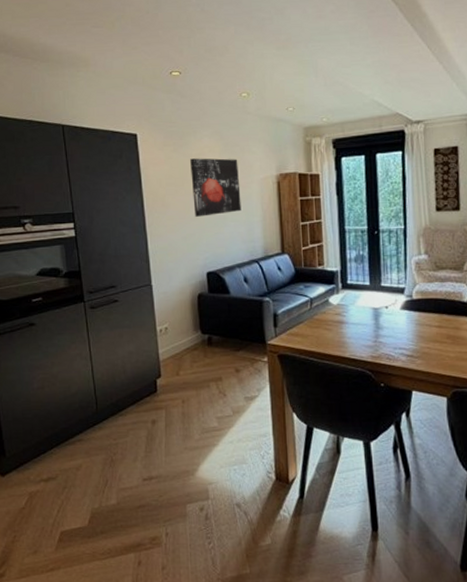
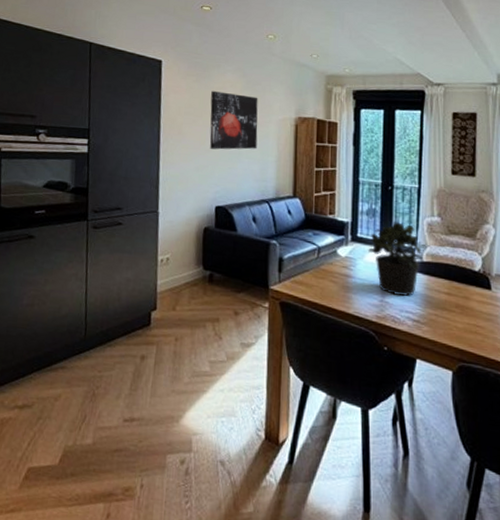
potted plant: none [359,265,416,334] -> present [368,222,427,296]

